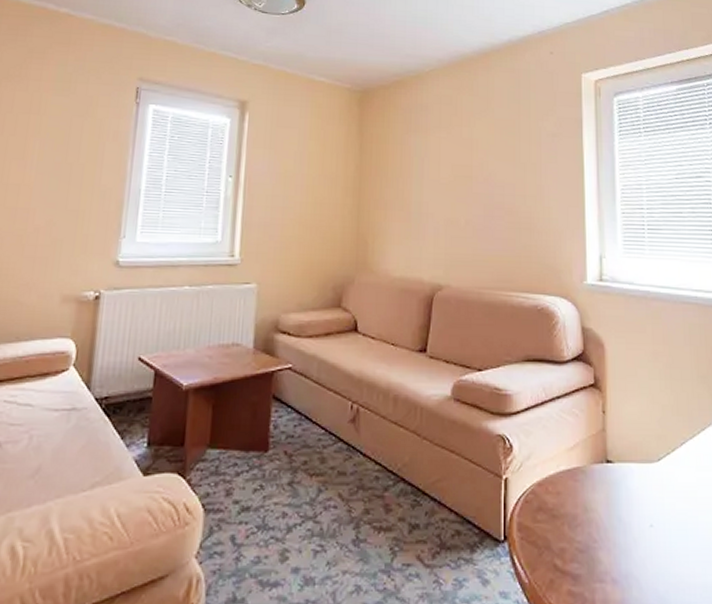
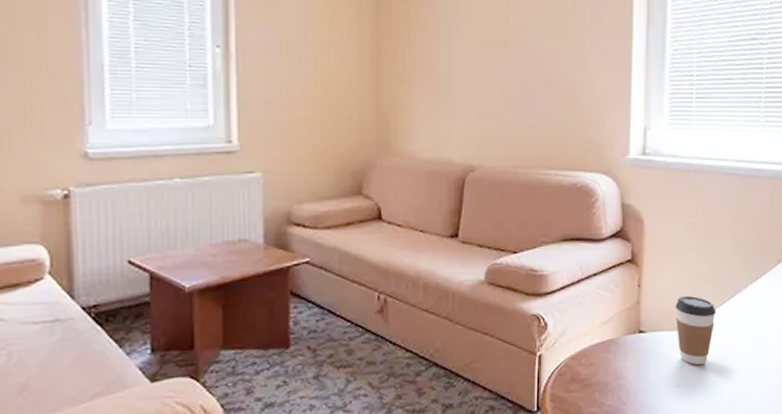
coffee cup: none [642,425,687,503] -> present [675,295,716,365]

